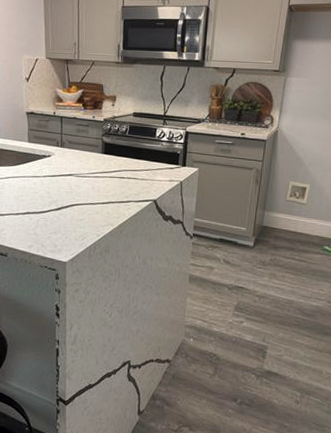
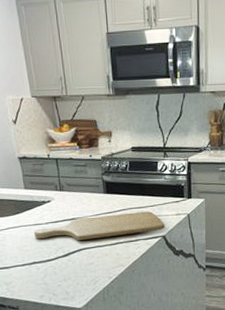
chopping board: none [31,174,157,196] -> present [34,211,165,240]

